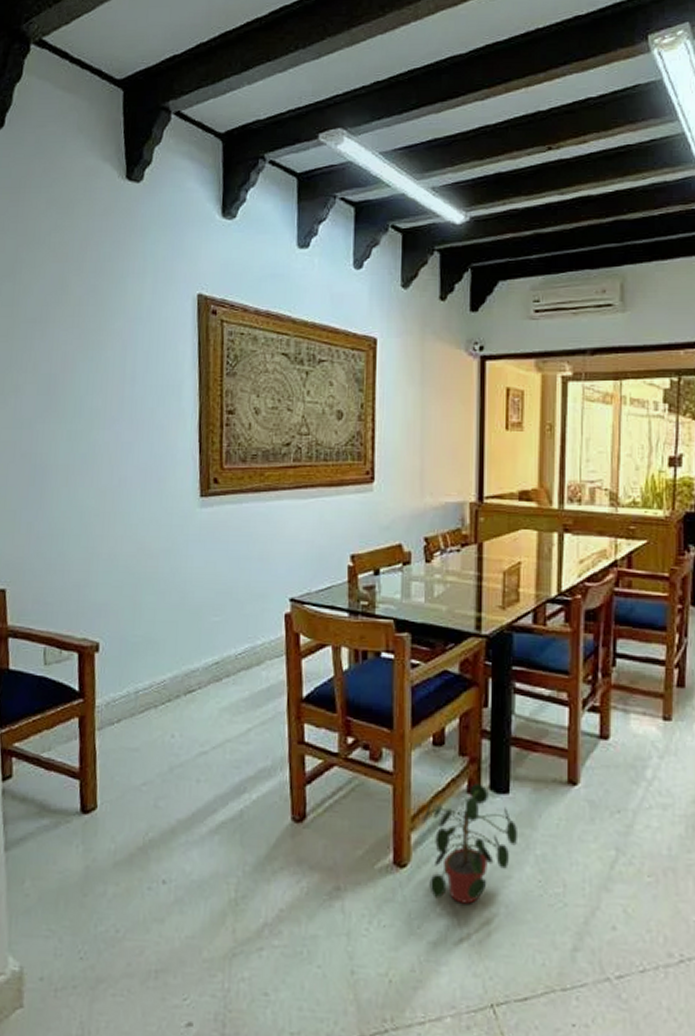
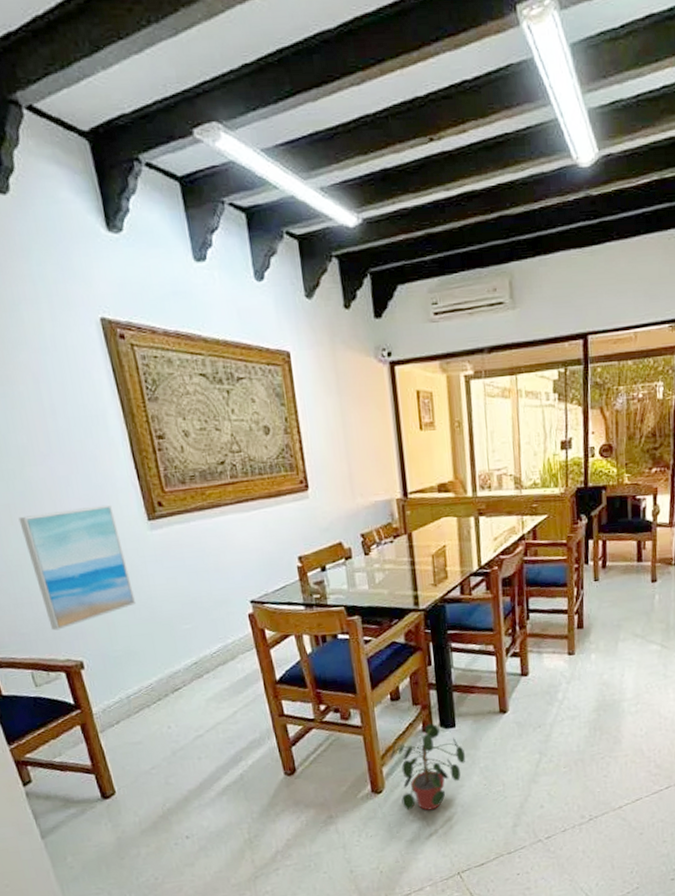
wall art: none [73,475,169,604] -> present [18,504,135,631]

